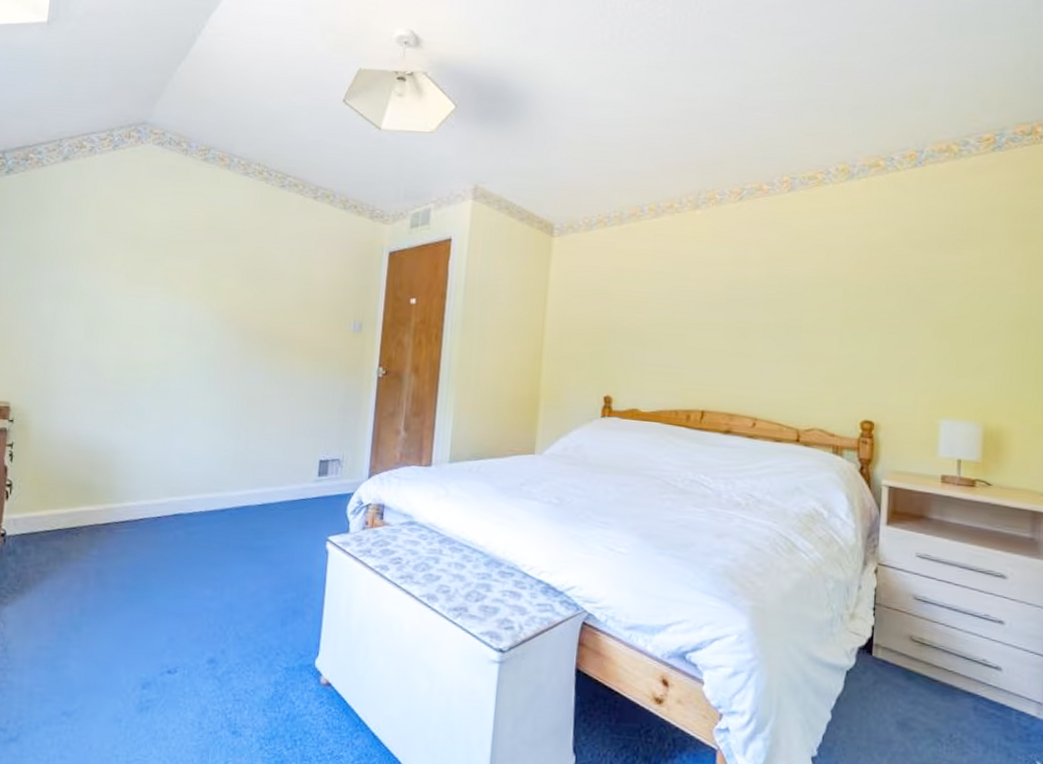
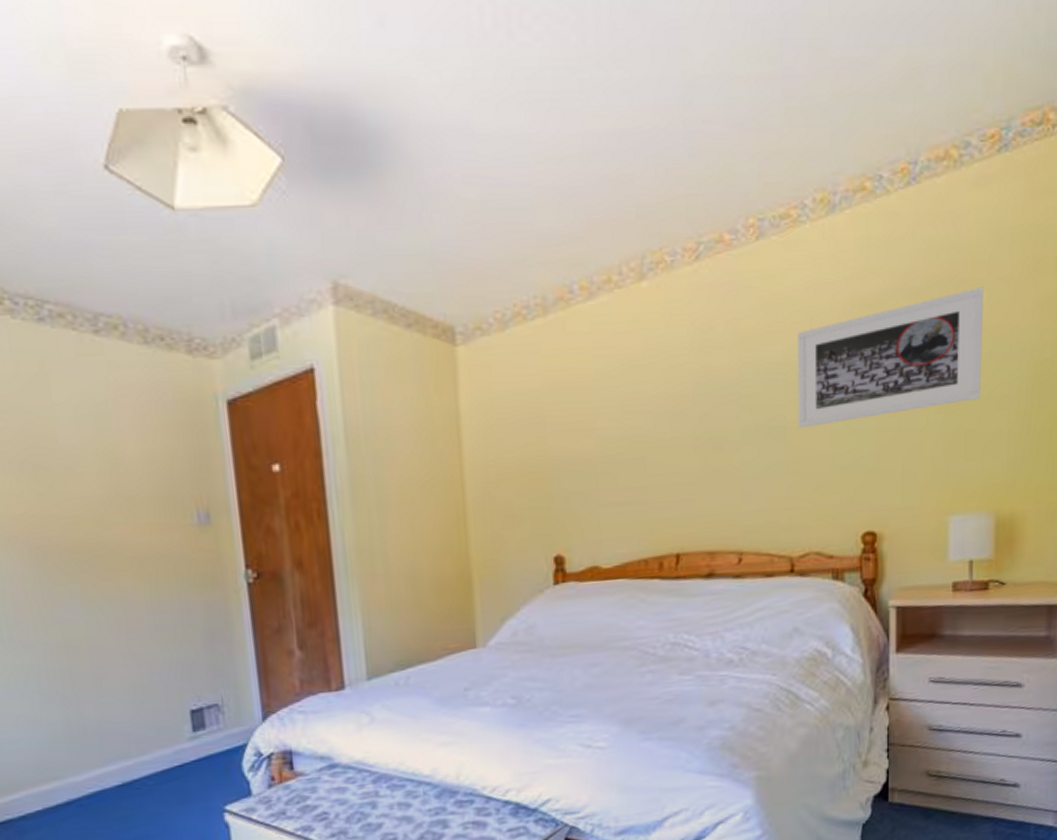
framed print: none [811,245,977,332] -> present [796,286,983,429]

